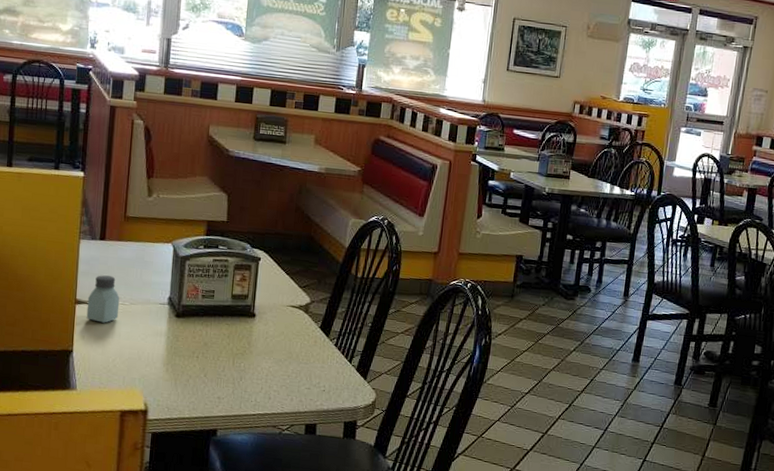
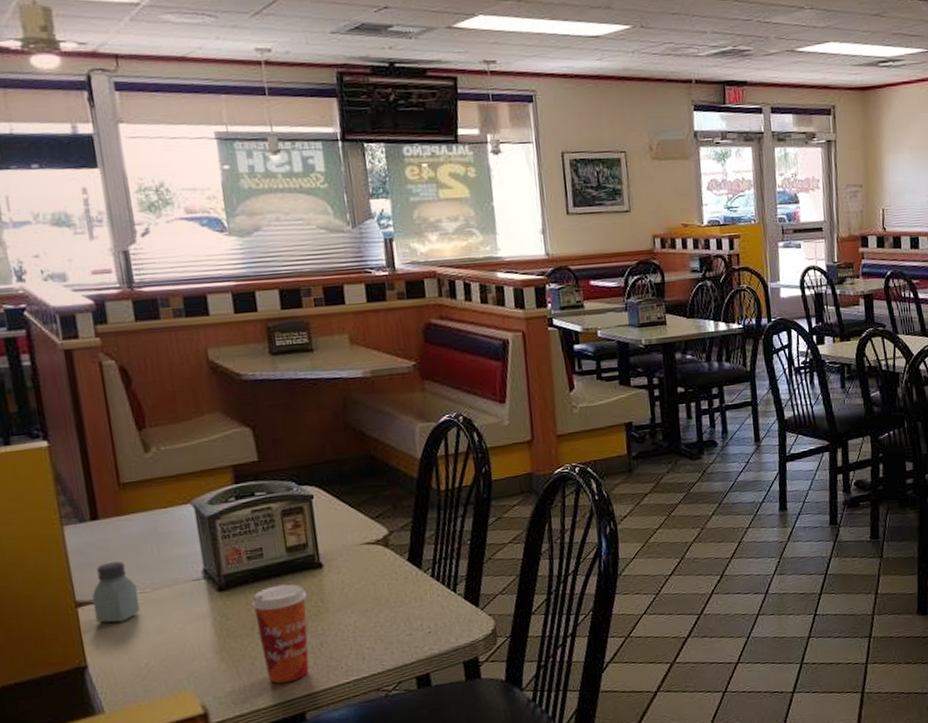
paper cup: none [196,323,240,403] -> present [252,584,309,684]

